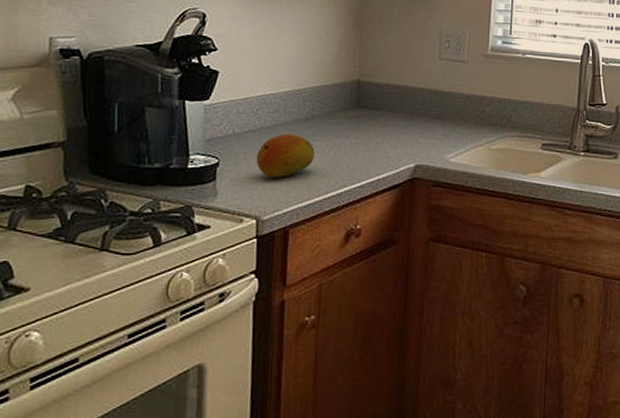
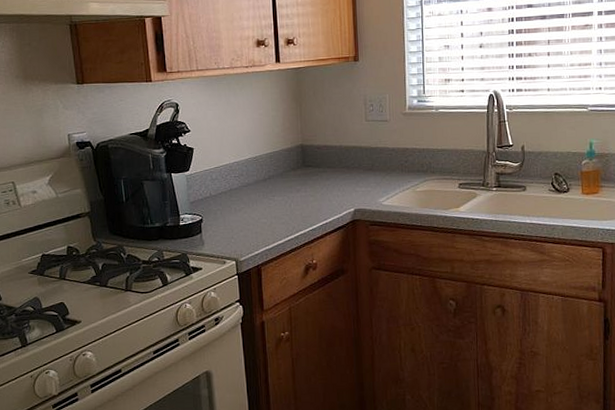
fruit: present [256,133,315,177] -> none [230,192,274,227]

